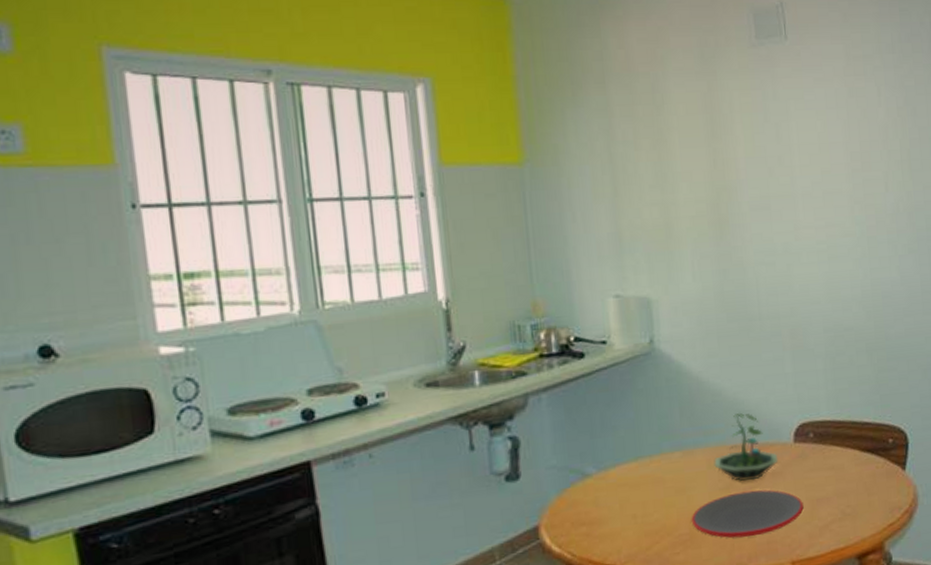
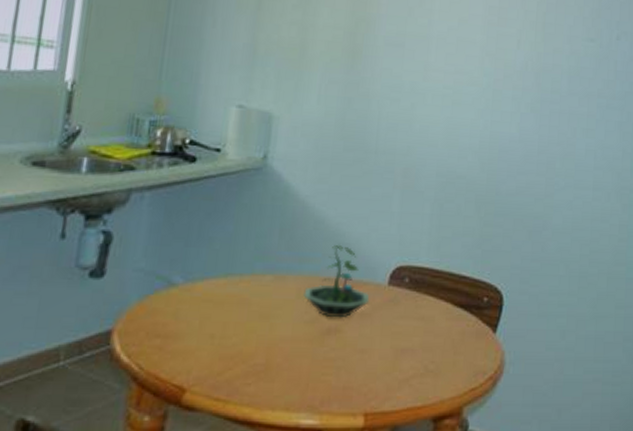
plate: present [691,490,804,538] -> none [269,328,387,378]

